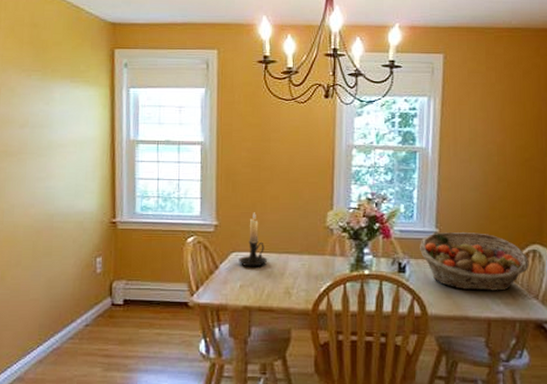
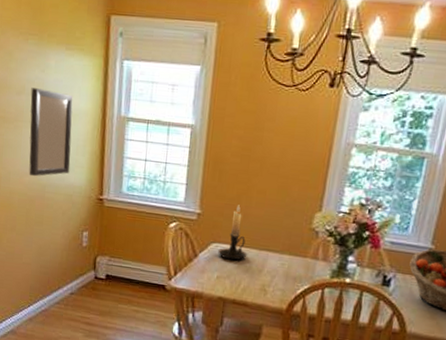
home mirror: none [34,120,80,207] -> present [29,88,73,177]

